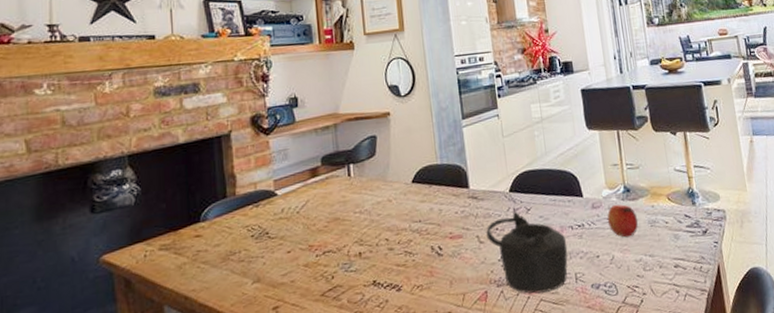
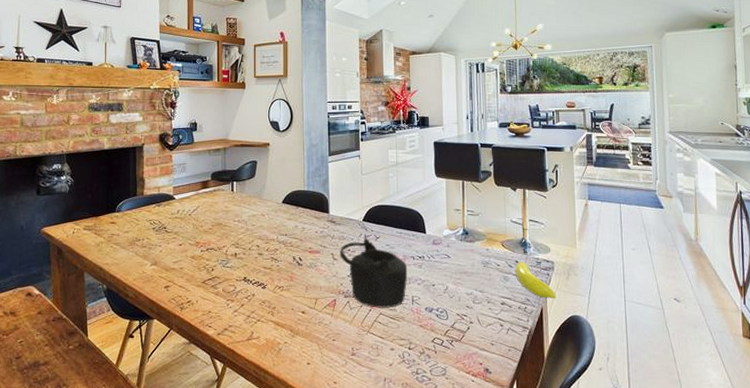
fruit: present [607,204,639,238] -> none [445,243,473,273]
banana: none [684,214,732,253] -> present [514,261,556,298]

